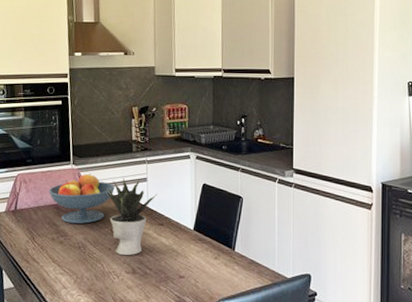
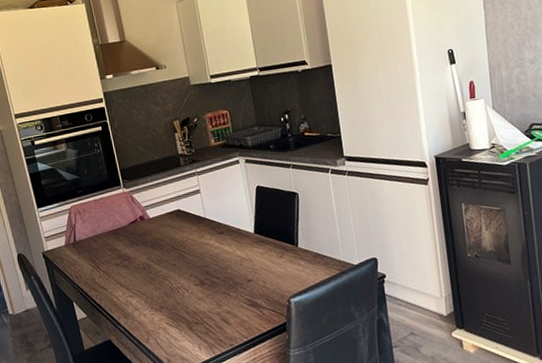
fruit bowl: present [48,173,115,224] -> none [103,194,169,246]
potted plant: present [105,177,157,256] -> none [160,192,212,269]

